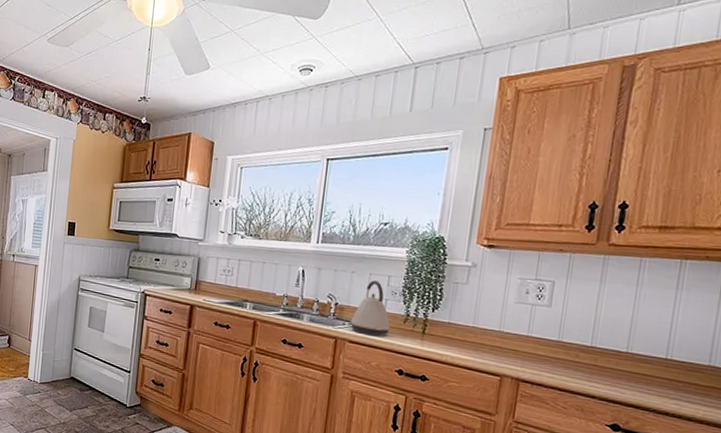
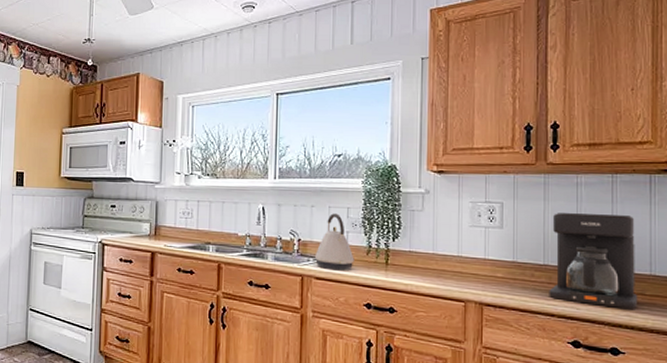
coffee maker: none [592,295,699,400] -> present [549,213,638,310]

